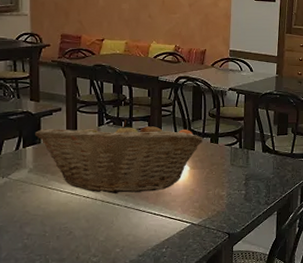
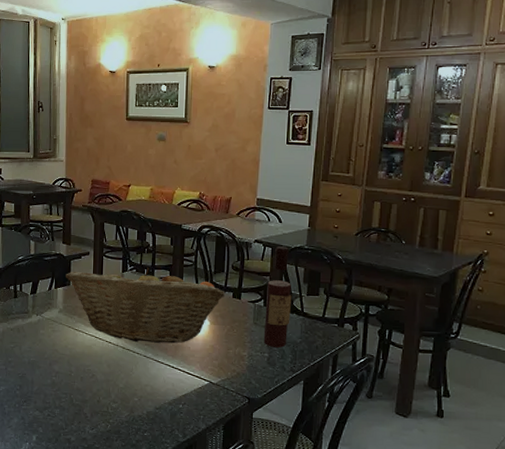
wine bottle: none [240,93,264,185] -> present [263,246,292,348]

